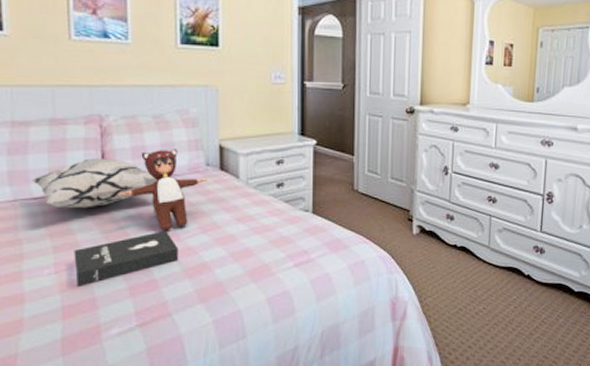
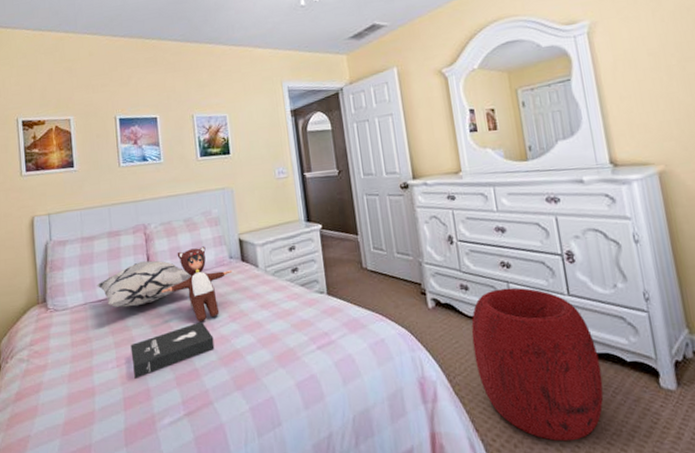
pouf: none [447,221,553,355] -> present [471,287,604,442]

